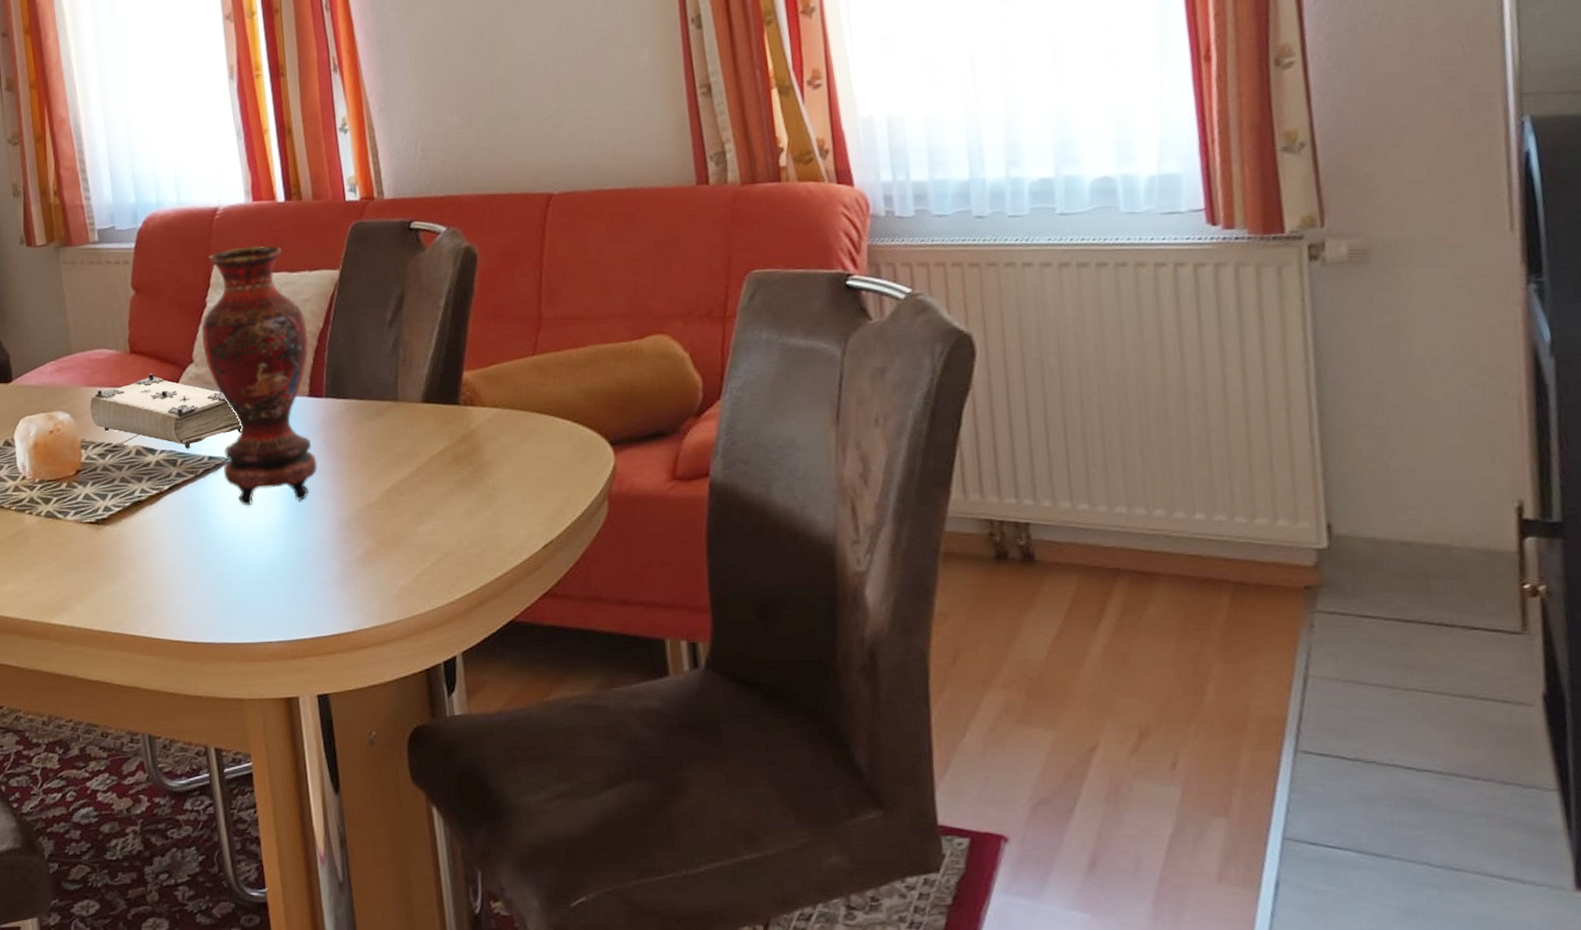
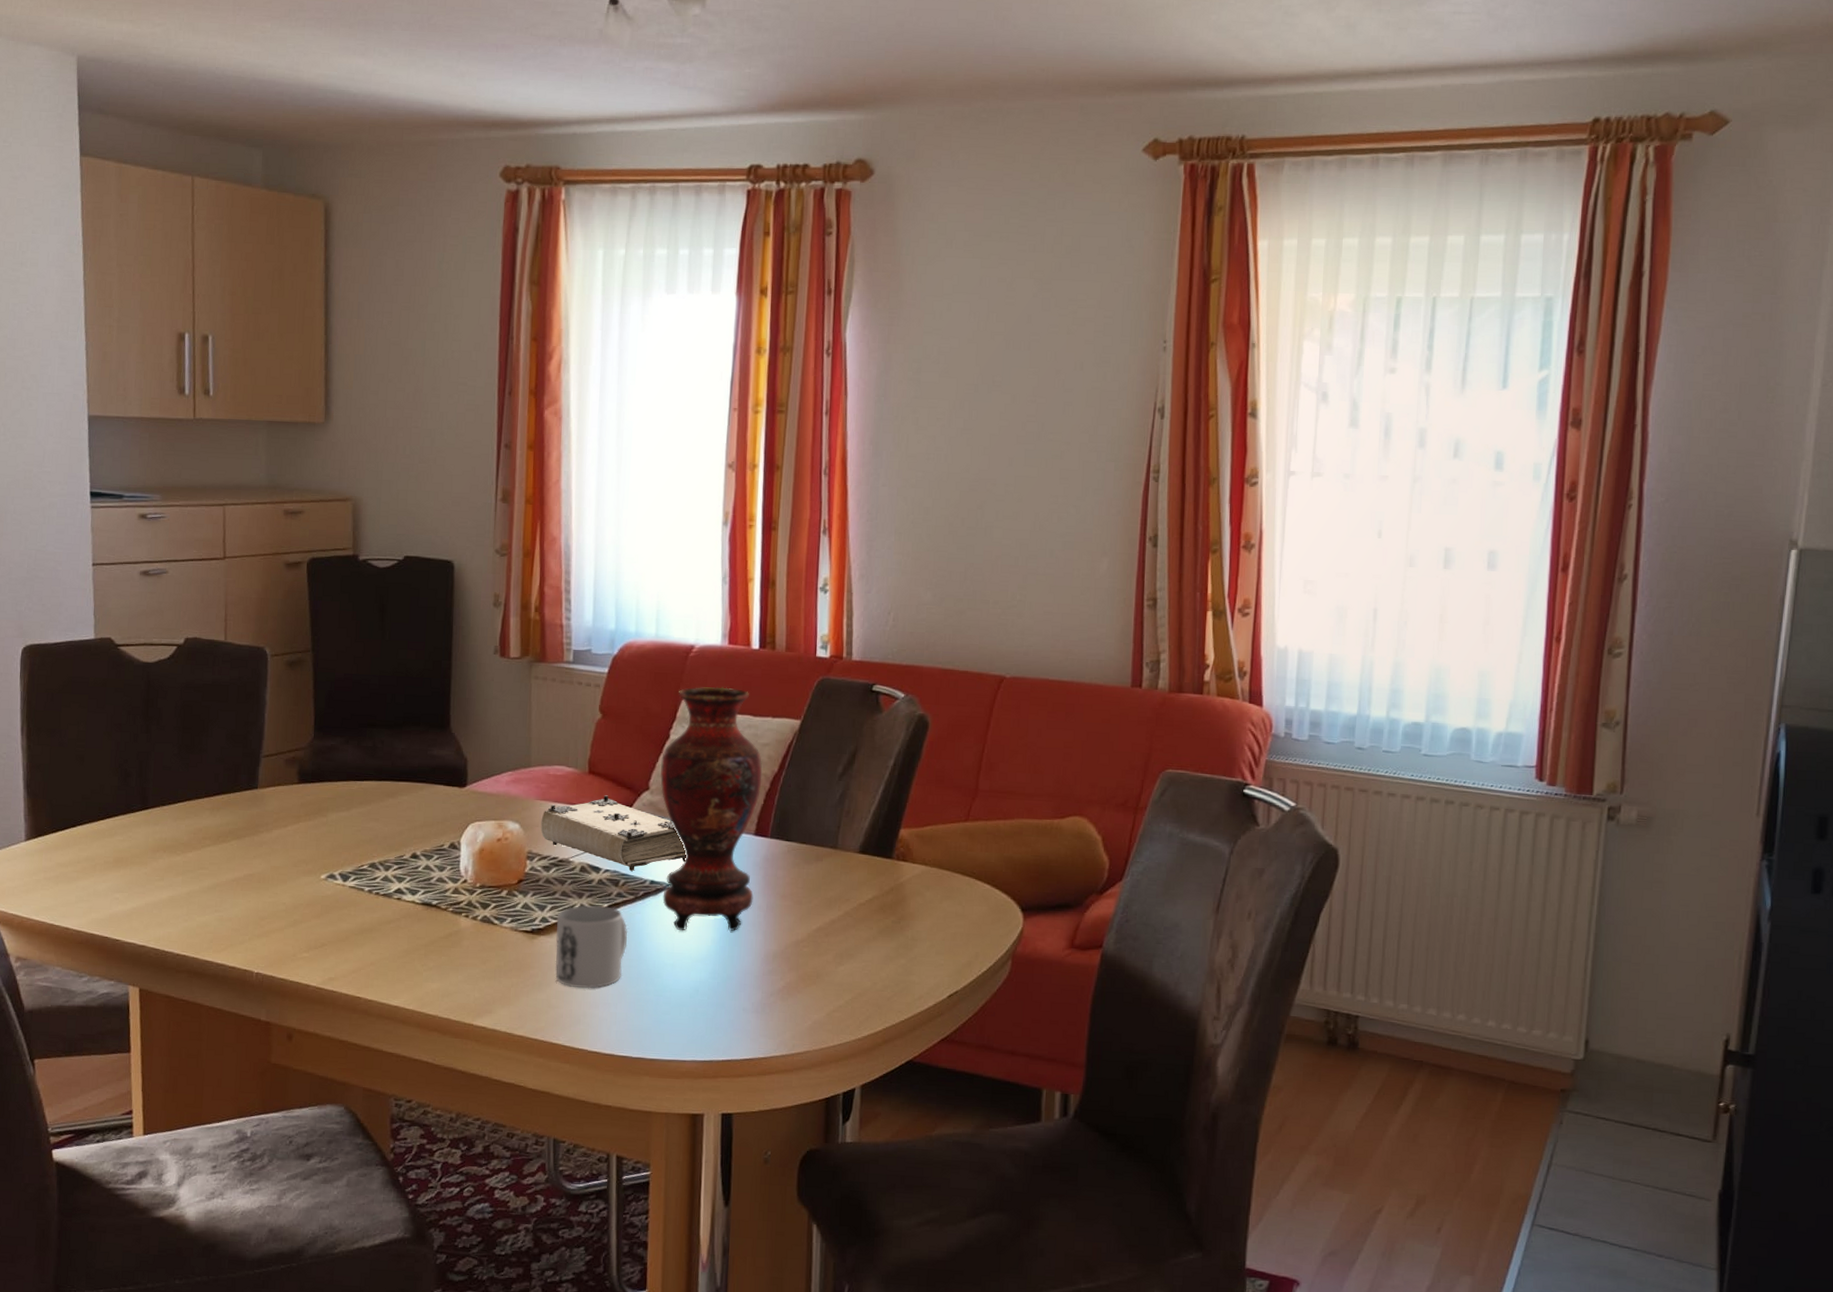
mug: none [119,488,195,576] -> present [555,904,628,989]

